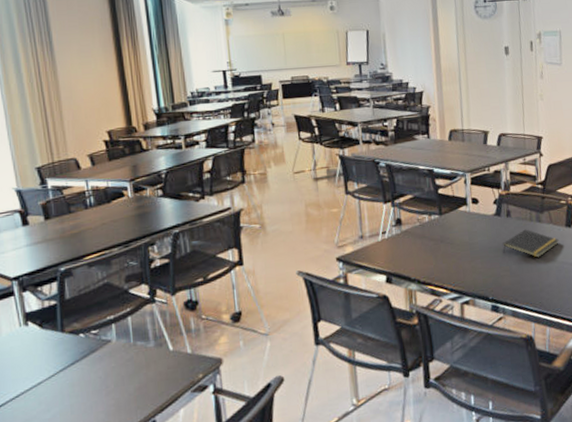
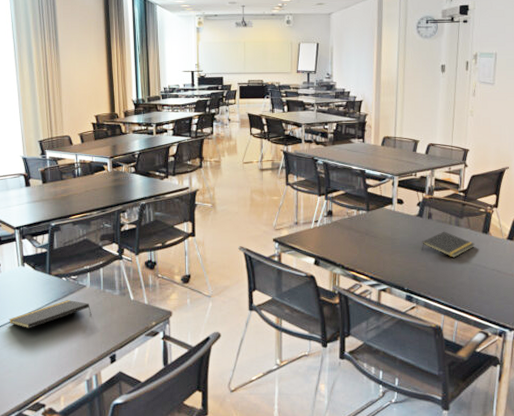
notepad: none [11,360,120,404] -> present [8,300,91,329]

